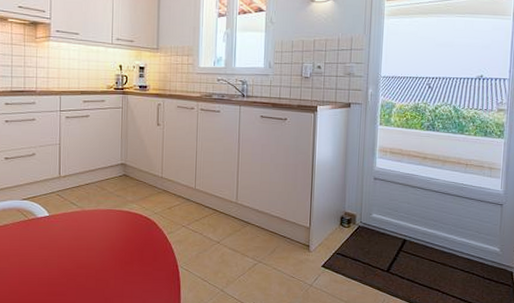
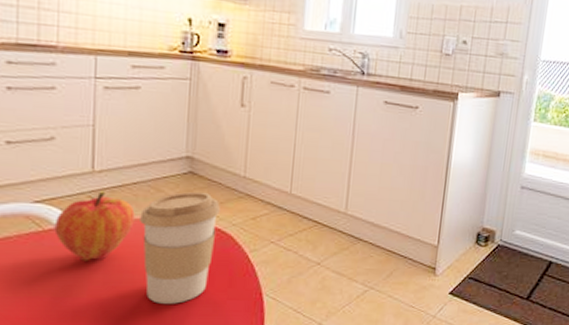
fruit: none [35,190,88,242] -> present [54,191,135,261]
coffee cup: none [91,189,145,274] -> present [140,191,220,304]

